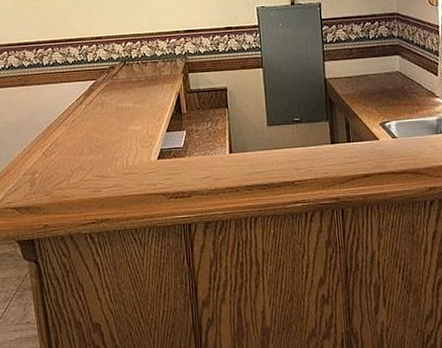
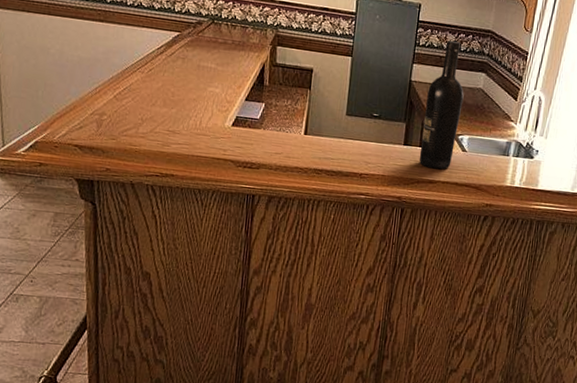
wine bottle: none [344,30,384,162] -> present [419,40,464,170]

